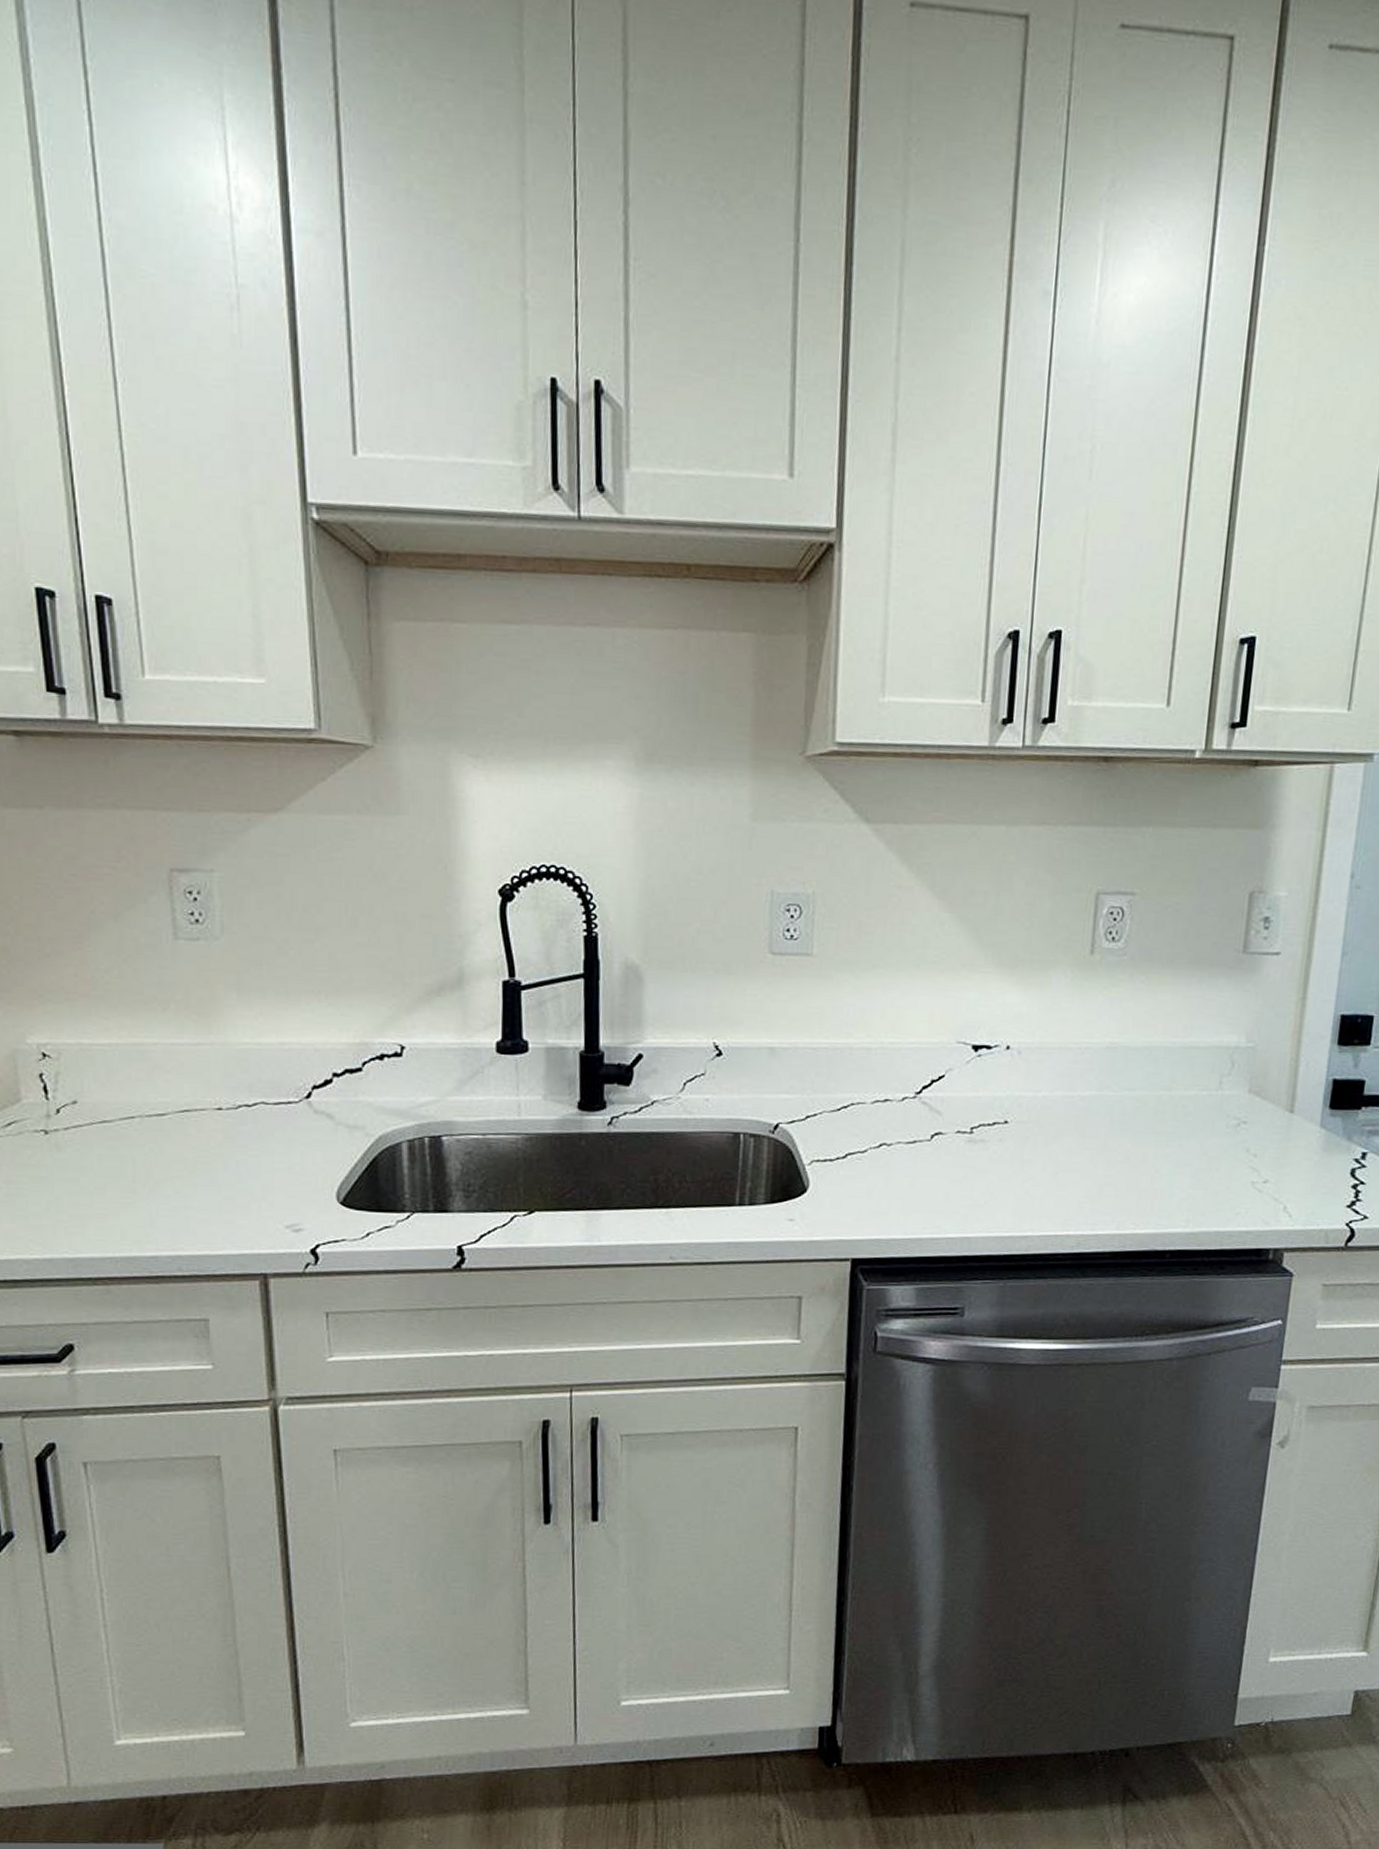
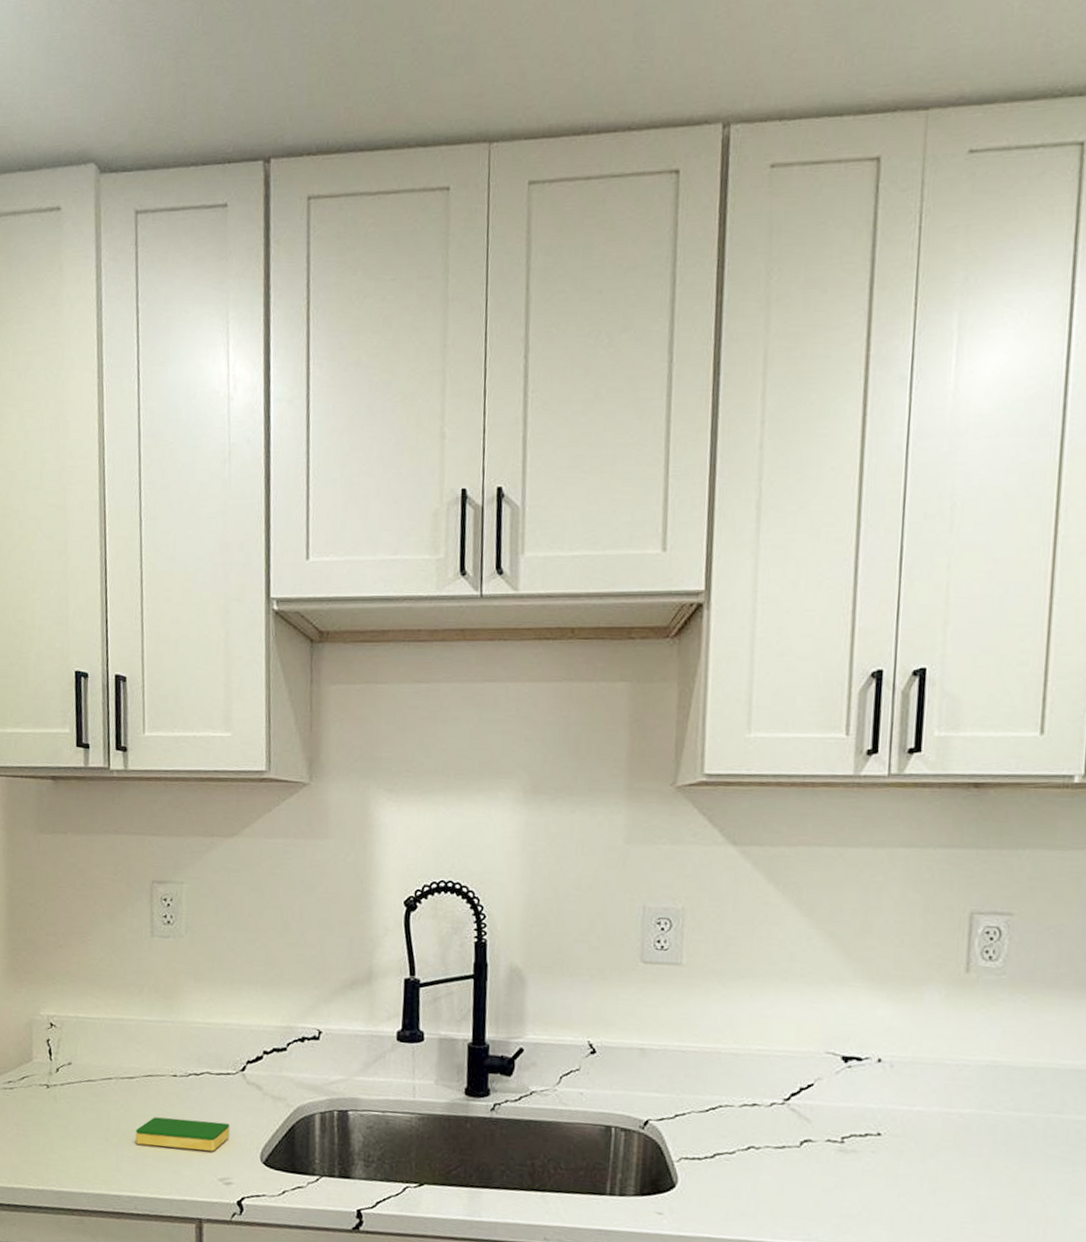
dish sponge: none [173,1159,296,1195] -> present [135,1117,230,1152]

